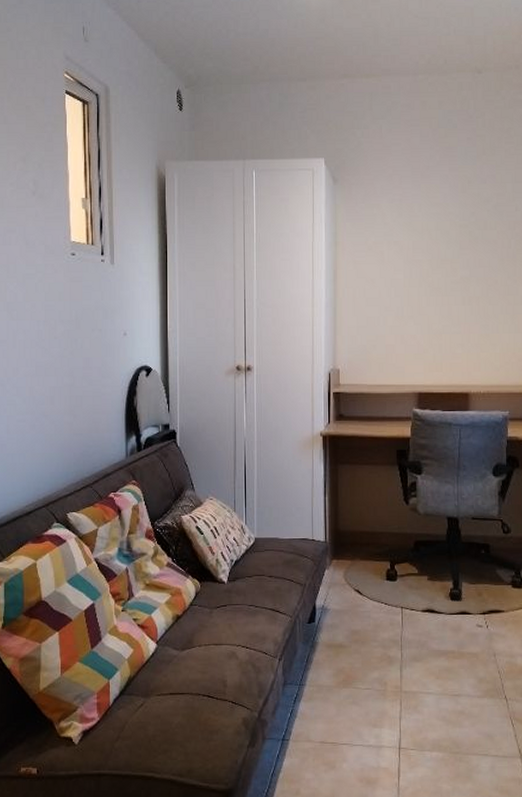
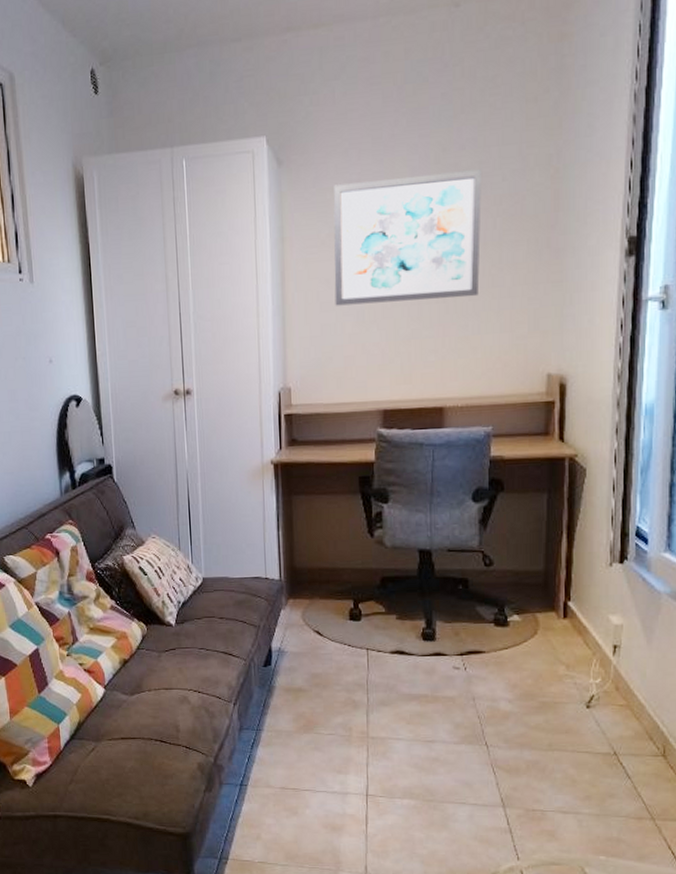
wall art: none [378,200,499,302] -> present [333,169,481,306]

